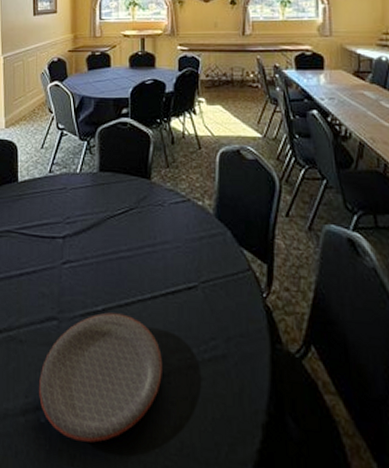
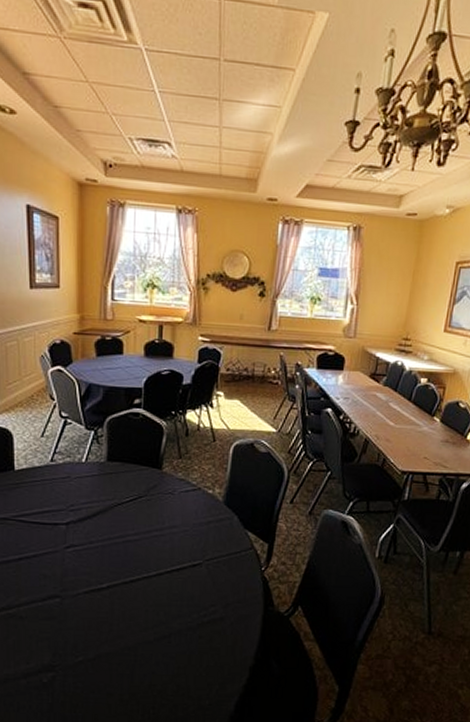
plate: present [39,312,162,443] -> none [41,589,164,693]

